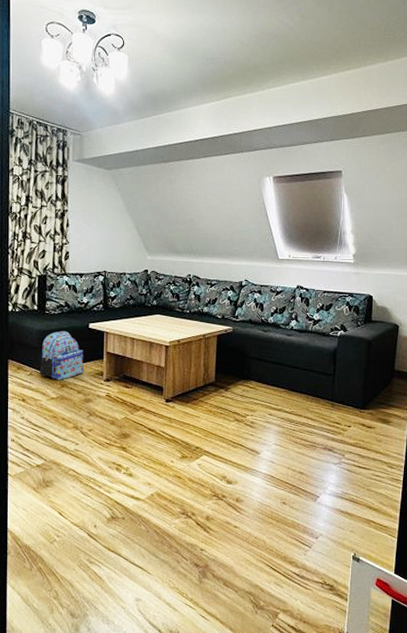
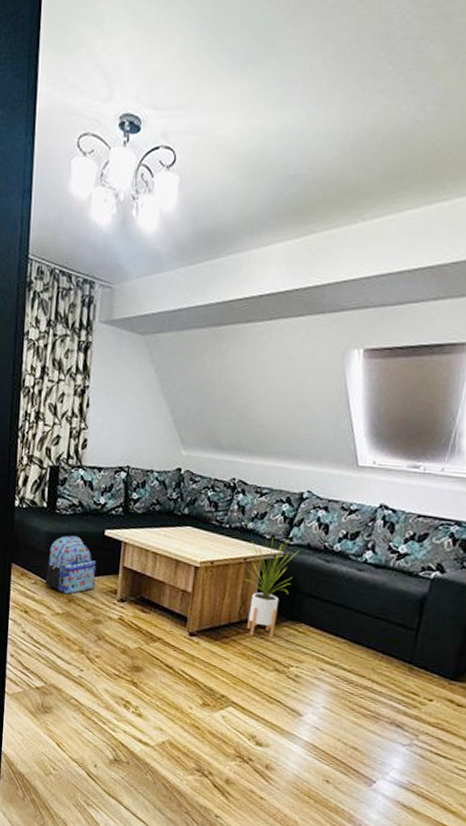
house plant: none [204,317,245,396] -> present [243,537,300,639]

